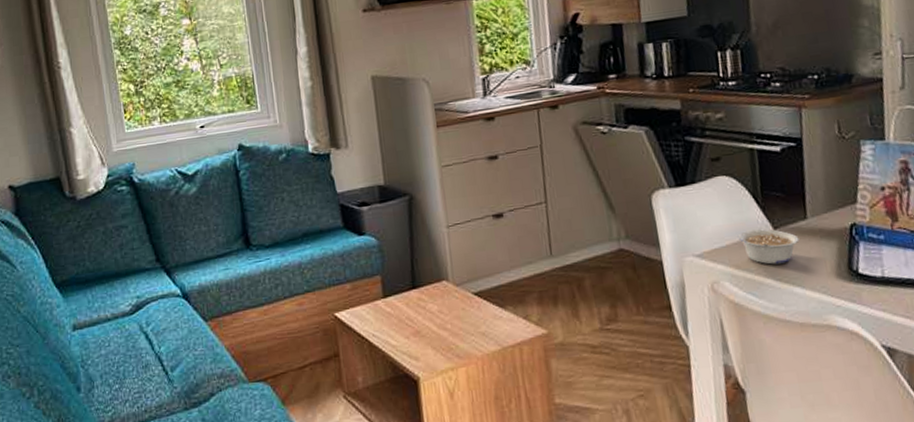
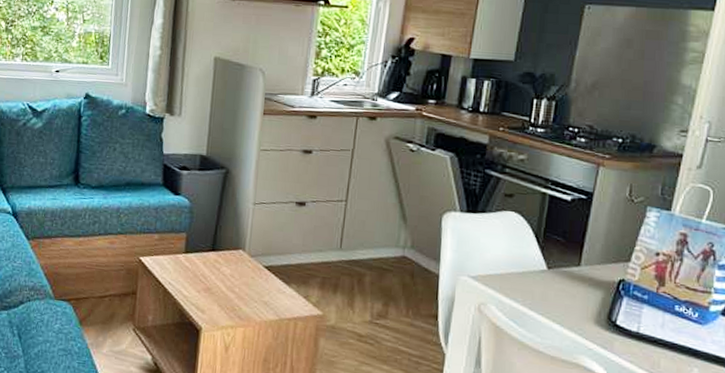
legume: present [737,229,800,265] -> none [512,264,569,301]

